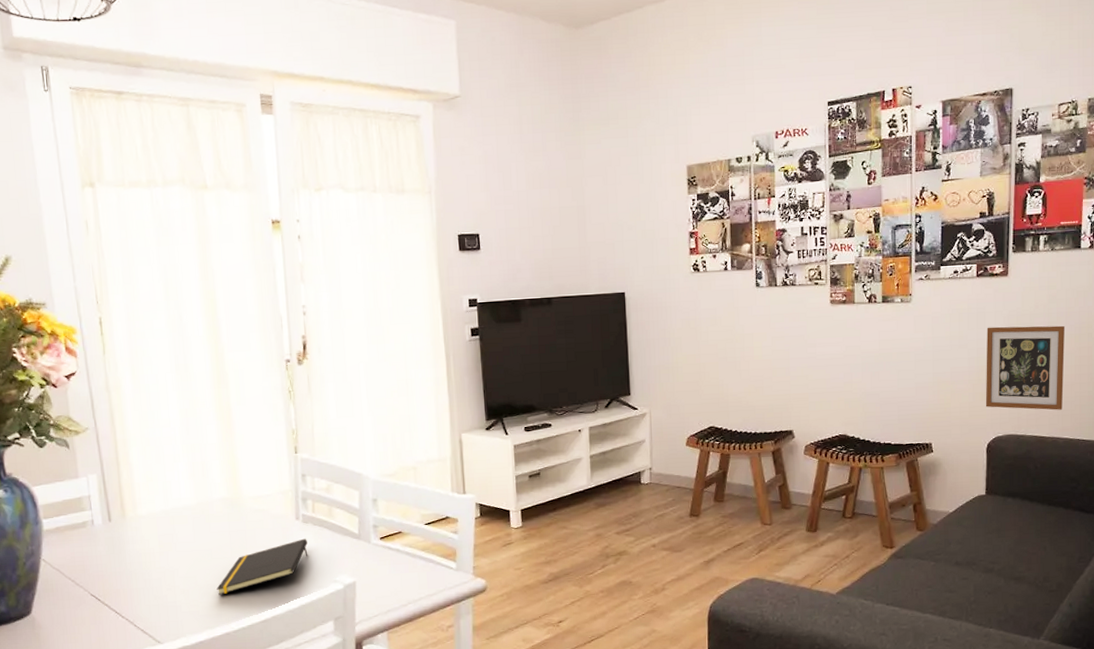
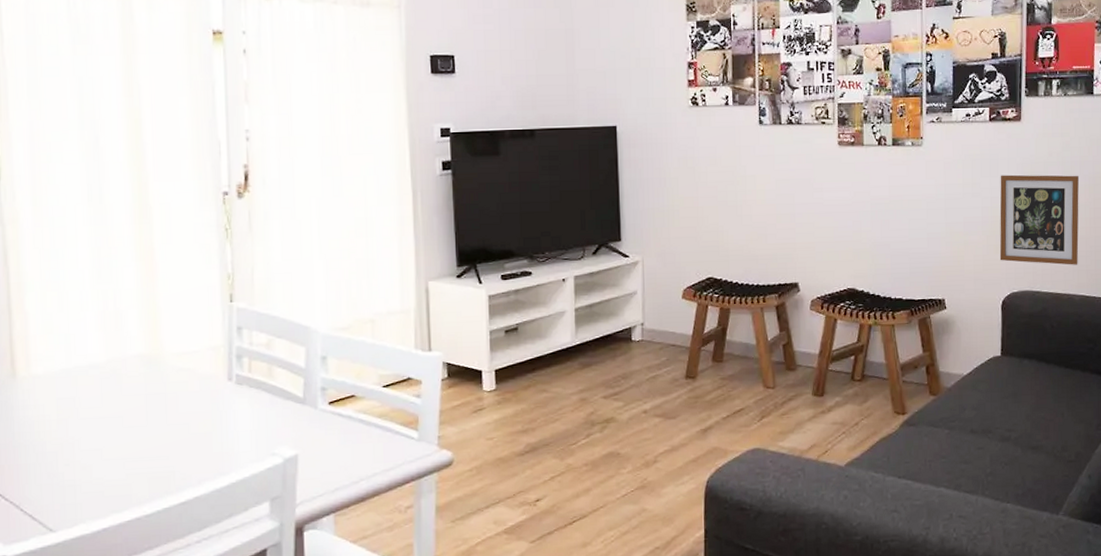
notepad: present [216,538,308,595] -> none [127,403,241,472]

